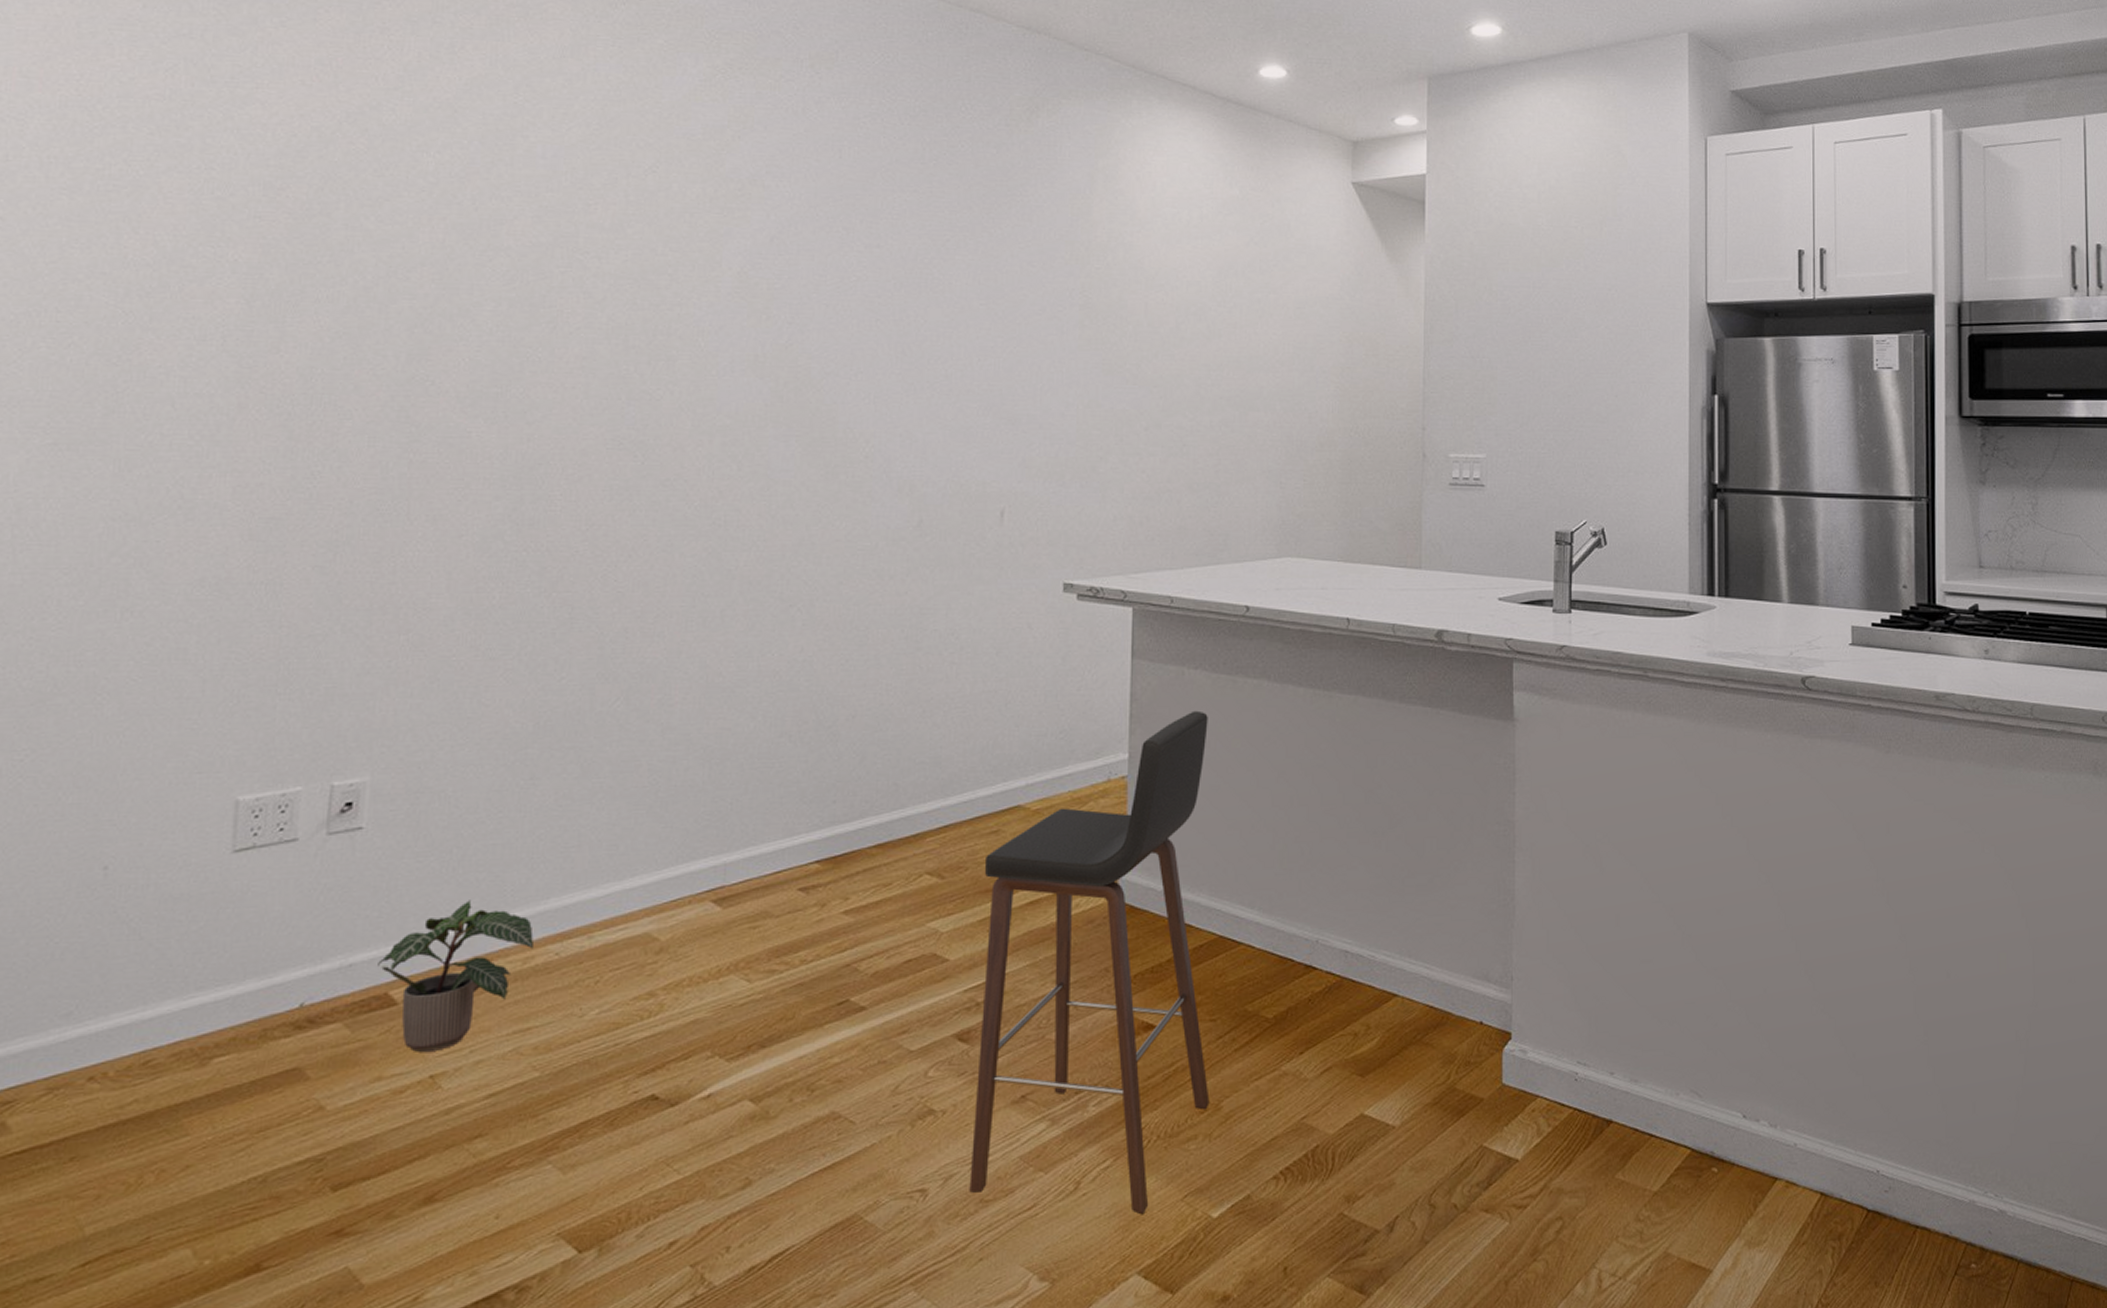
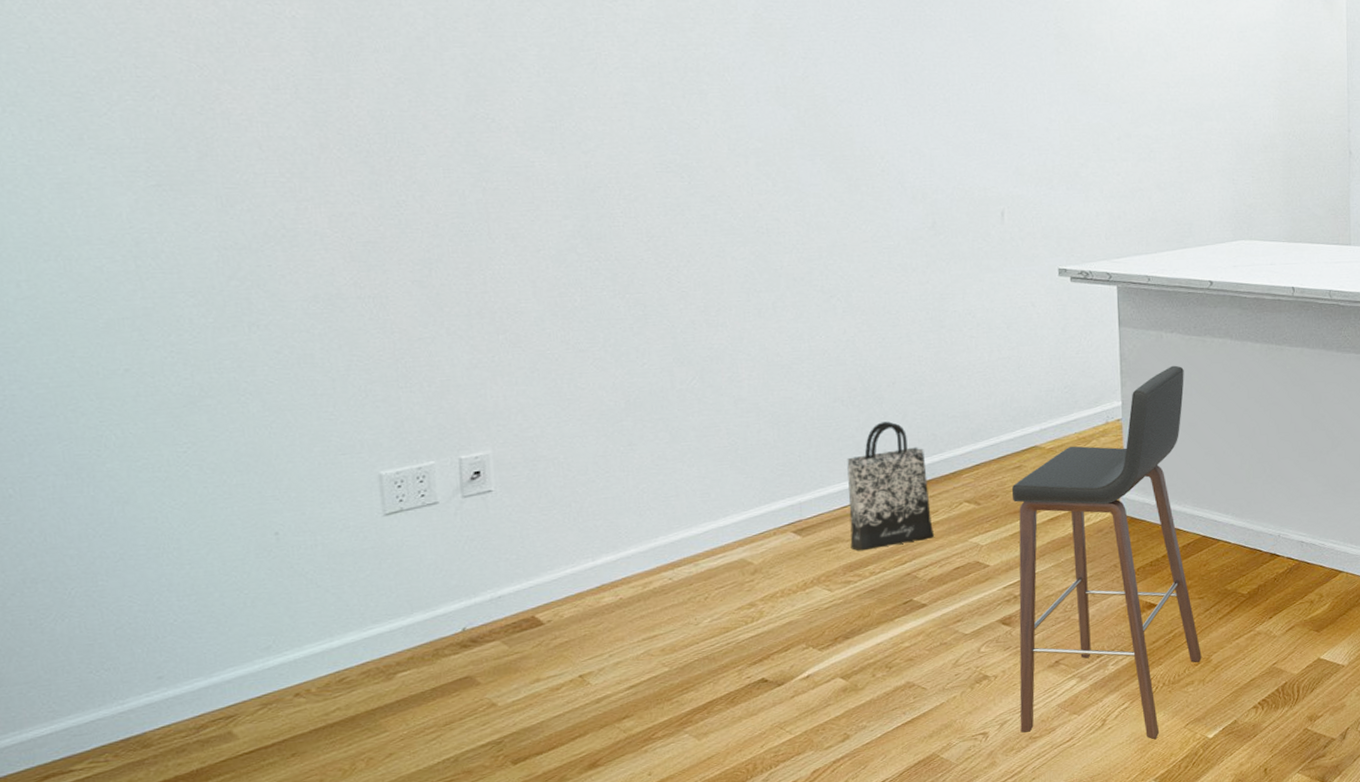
potted plant: present [378,900,535,1052] -> none [522,542,651,659]
shopping bag: none [780,765,884,931] -> present [847,421,934,551]

